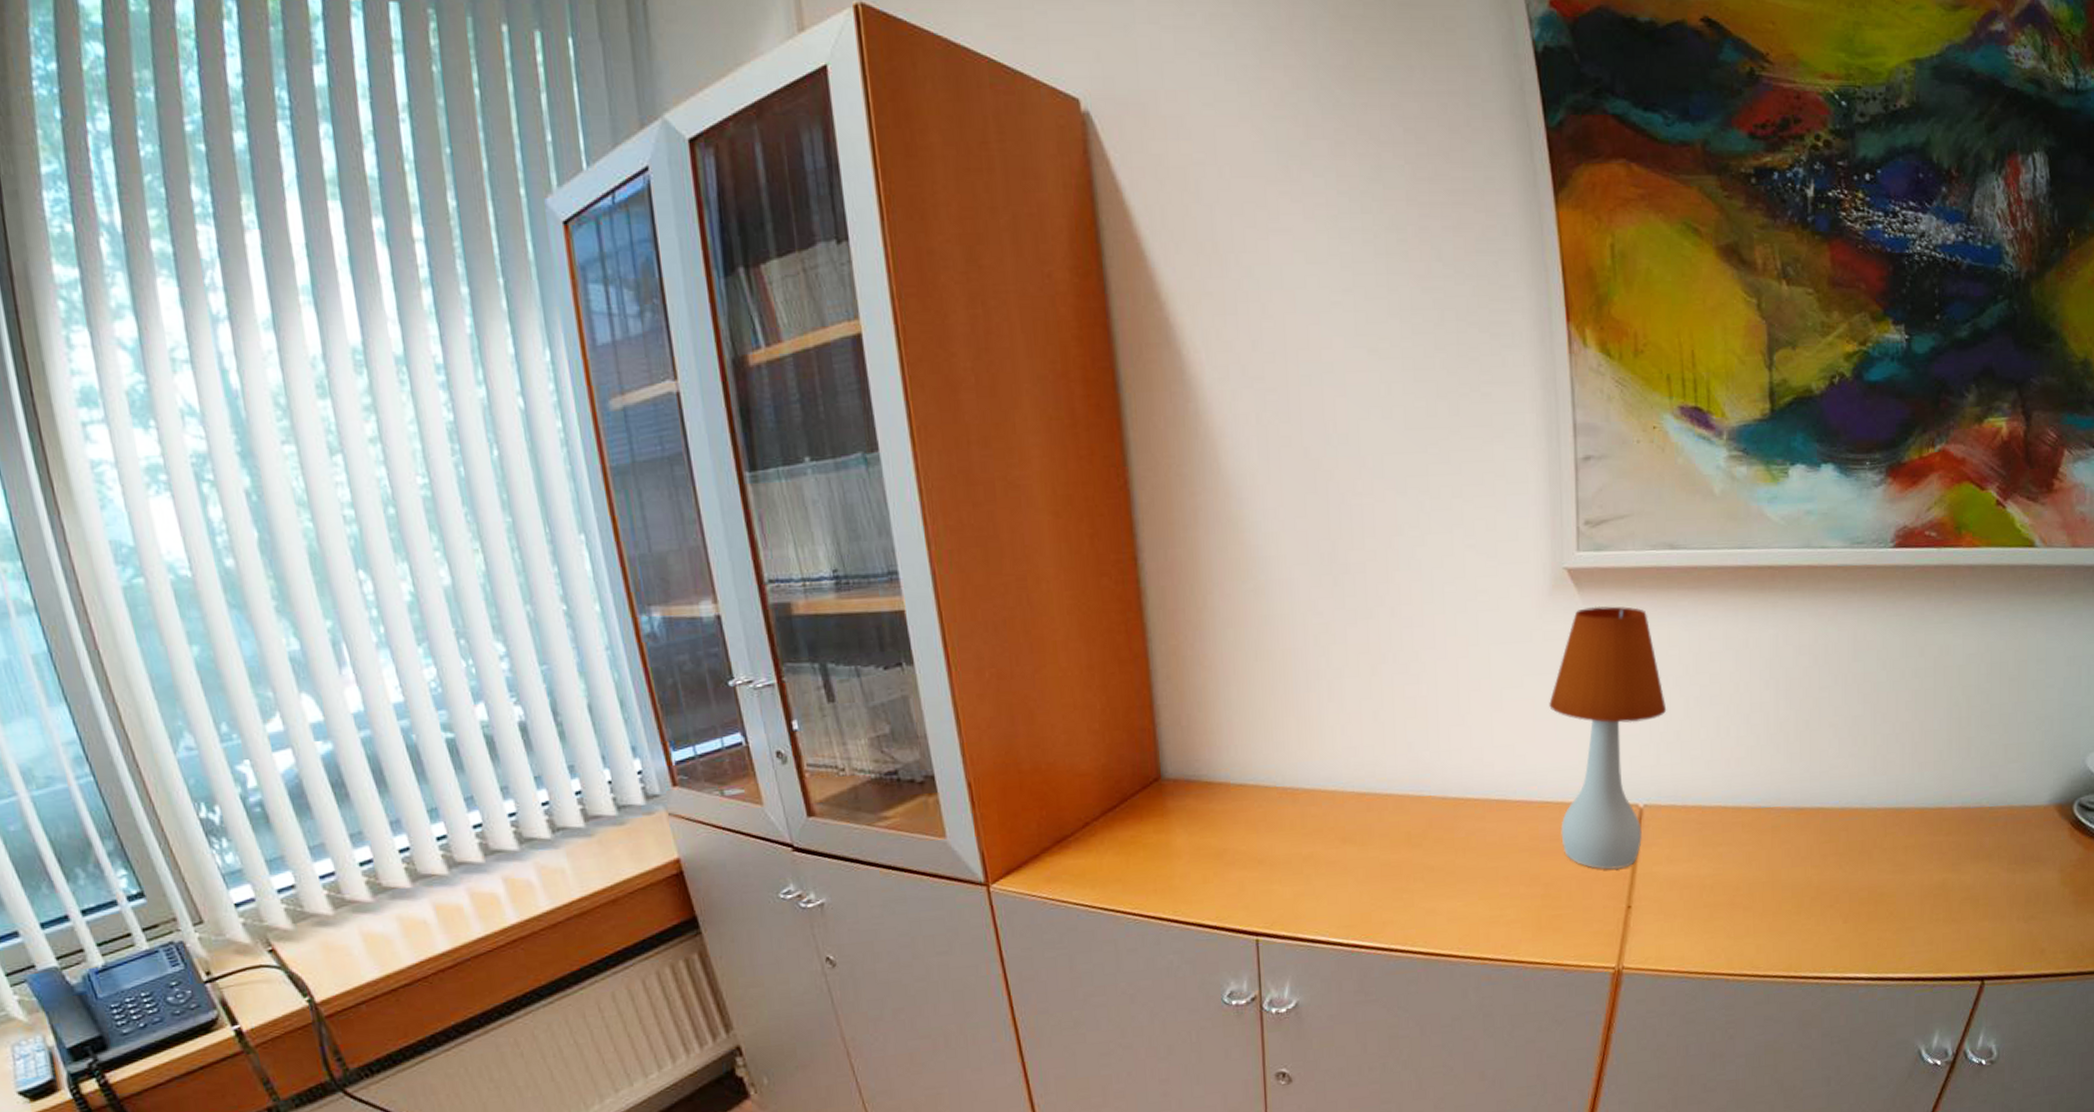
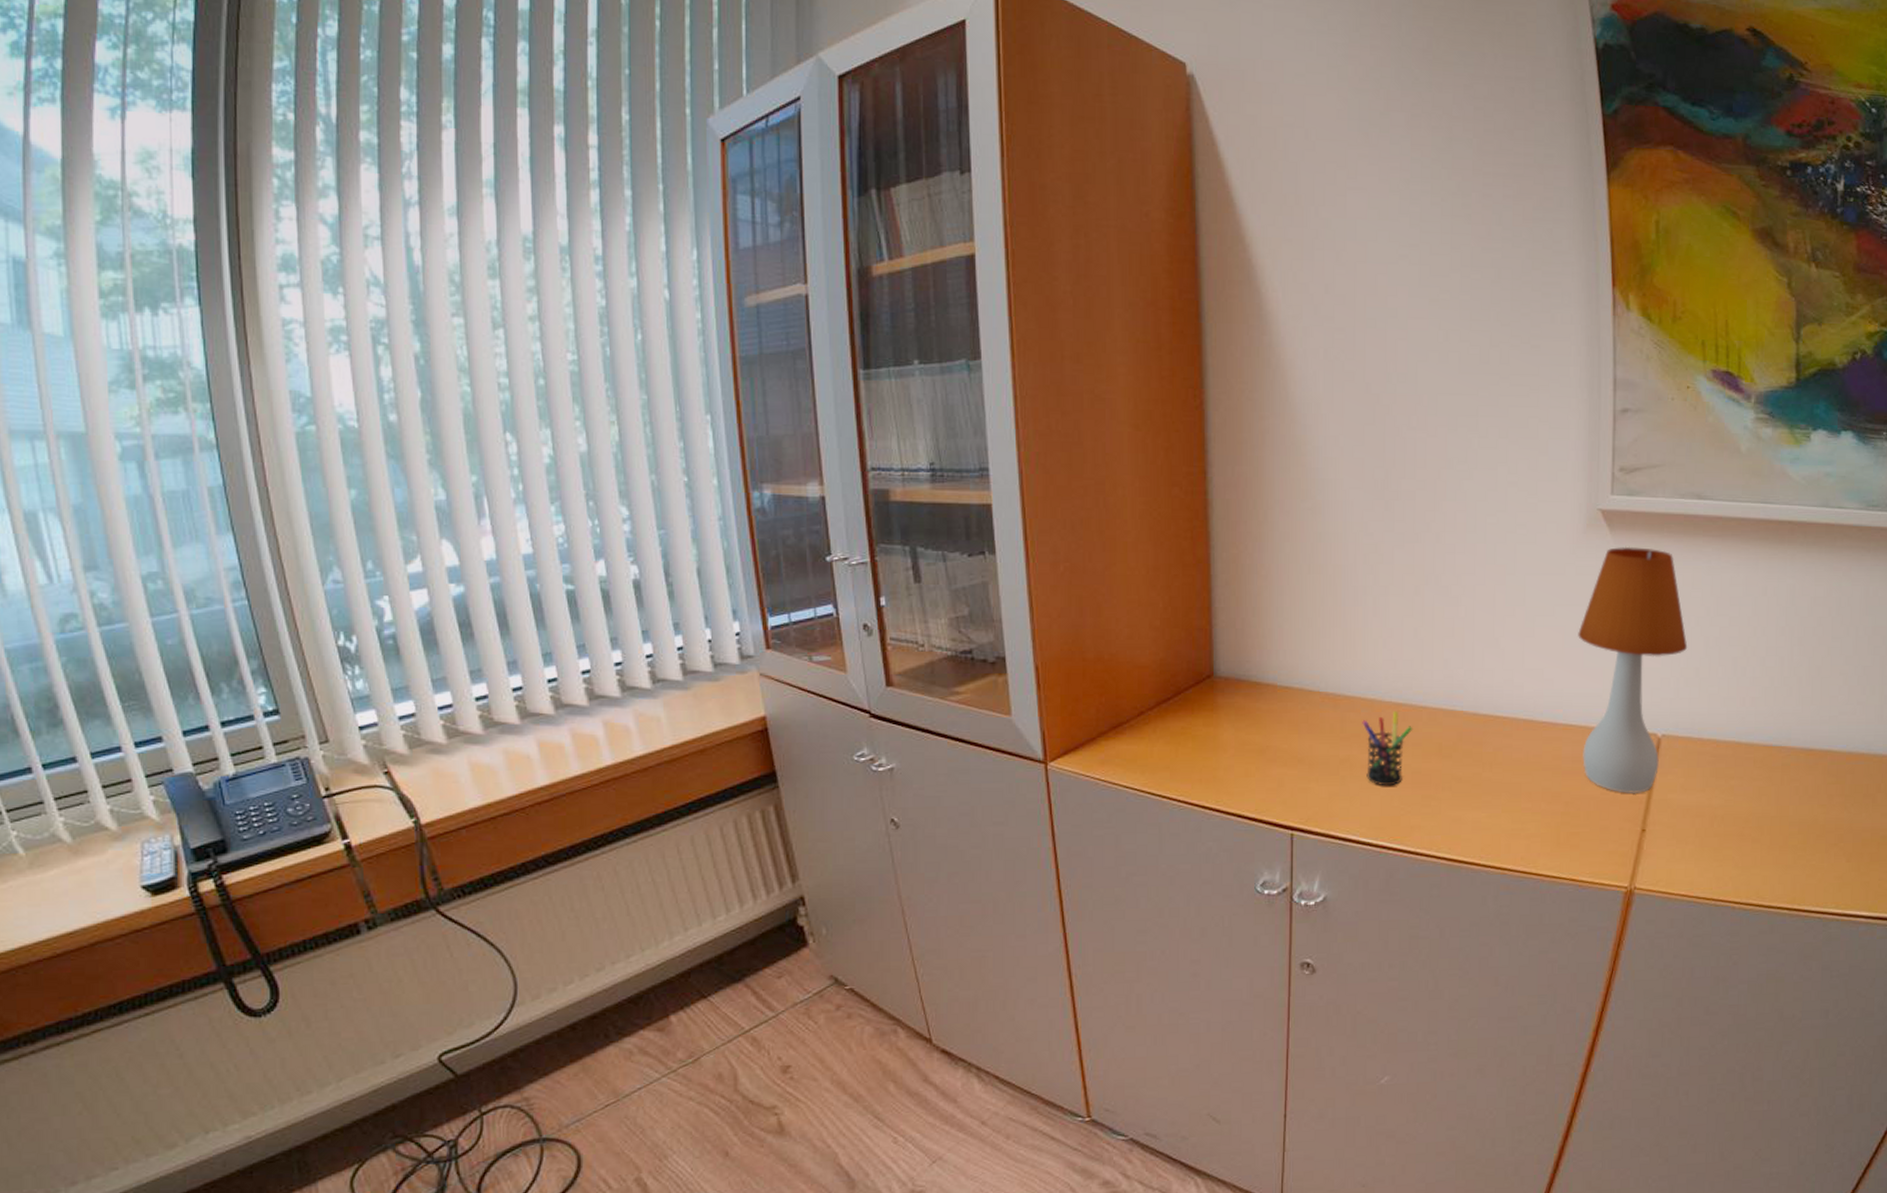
pen holder: none [1324,801,1379,882] -> present [1362,710,1413,786]

